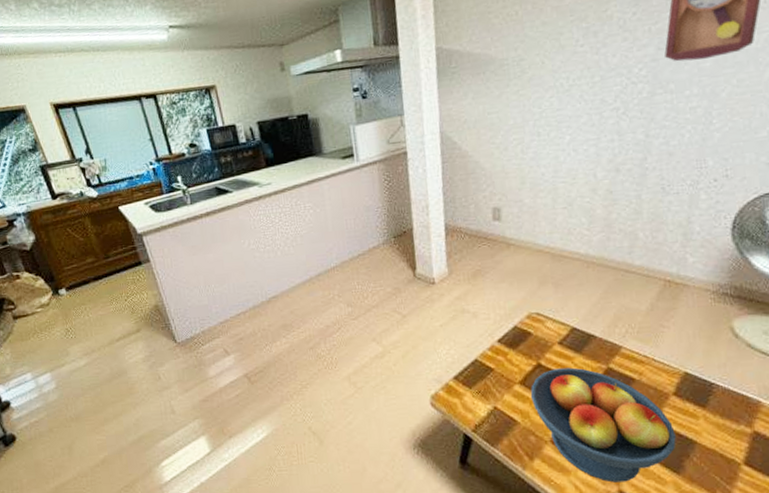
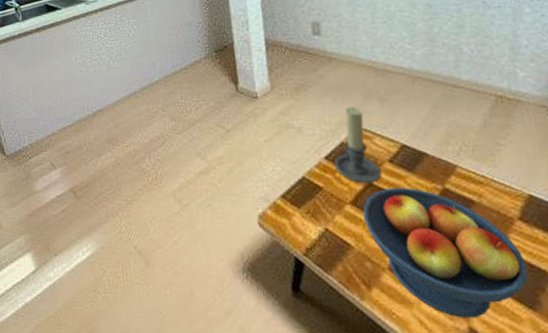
candle holder: none [506,291,551,365] -> present [334,106,382,184]

